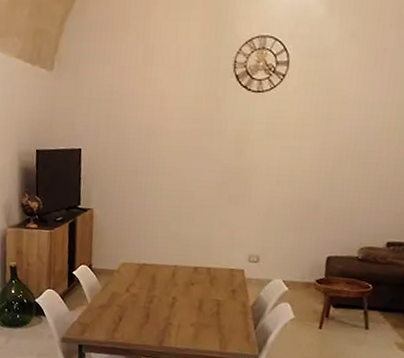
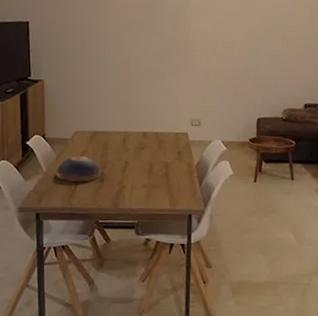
decorative bowl: none [100,288,148,316] -> present [56,156,102,182]

